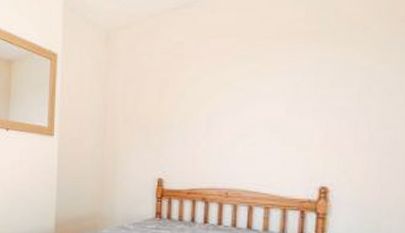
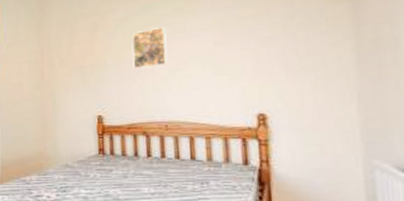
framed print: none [200,89,238,132] -> present [132,27,168,69]

